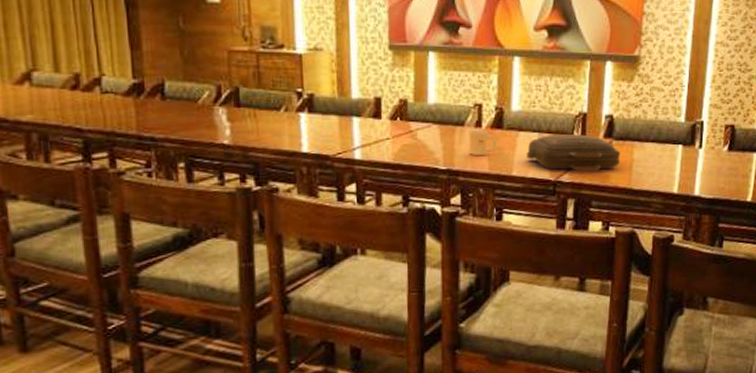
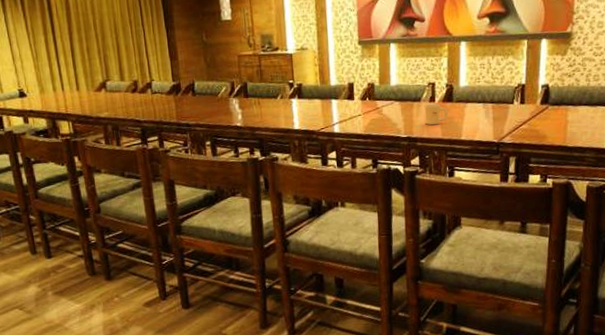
laptop bag: present [526,134,621,173] -> none [472,102,556,134]

